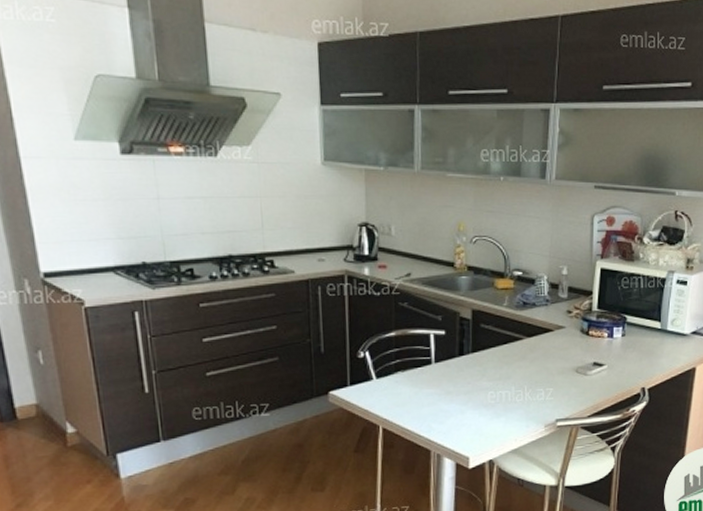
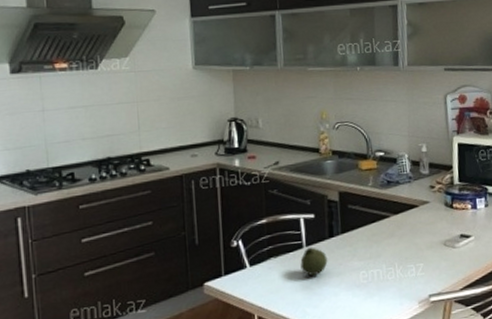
fruit: none [428,364,456,393] -> present [300,247,328,277]

